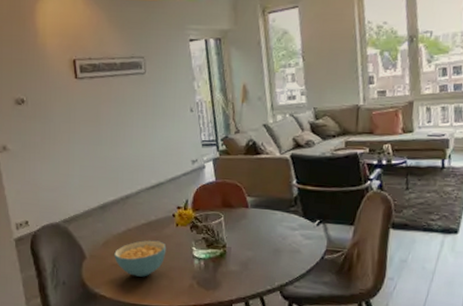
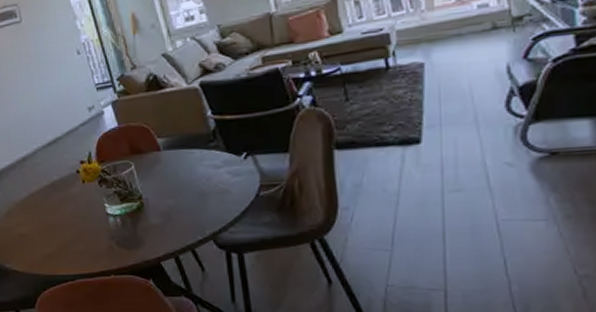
cereal bowl: present [114,240,167,277] -> none [20,202,76,245]

